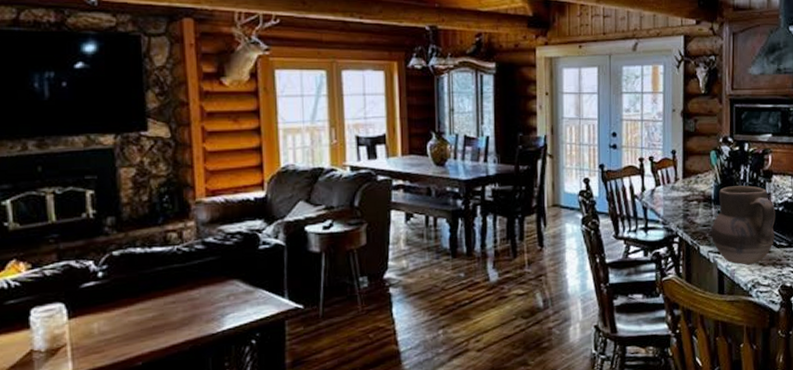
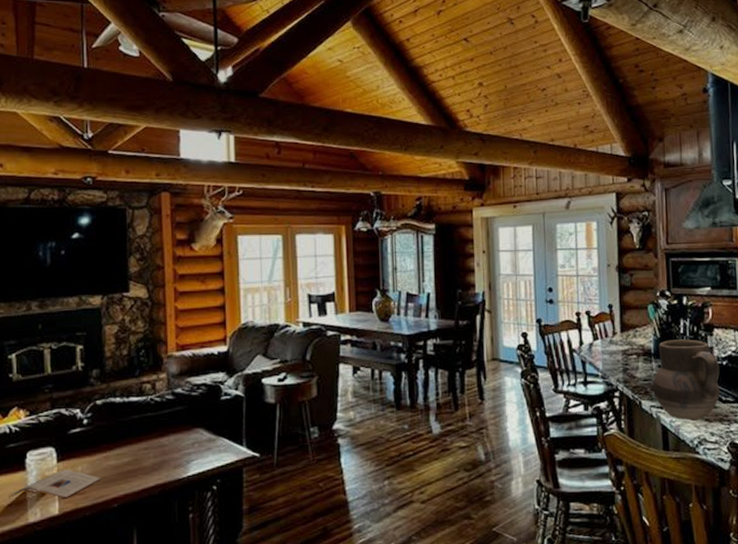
magazine: none [11,326,122,359] -> present [9,469,102,499]

